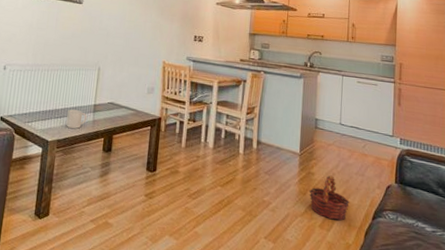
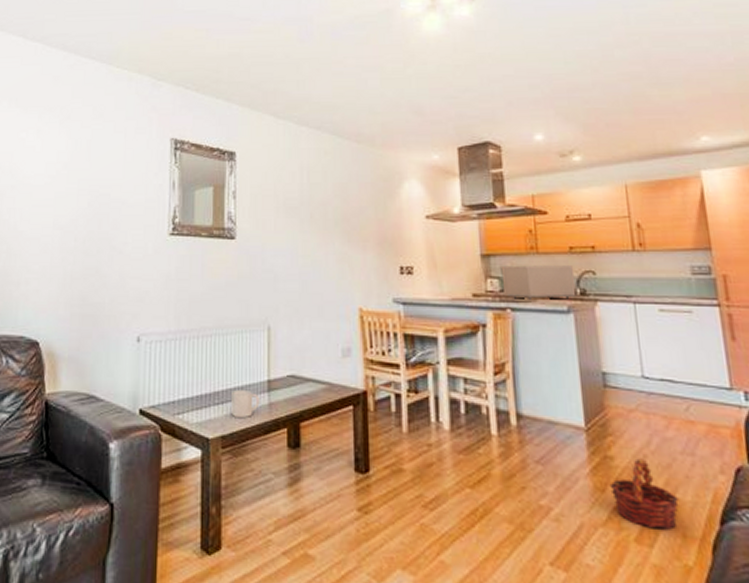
microwave: none [261,42,308,70] -> present [501,264,577,301]

